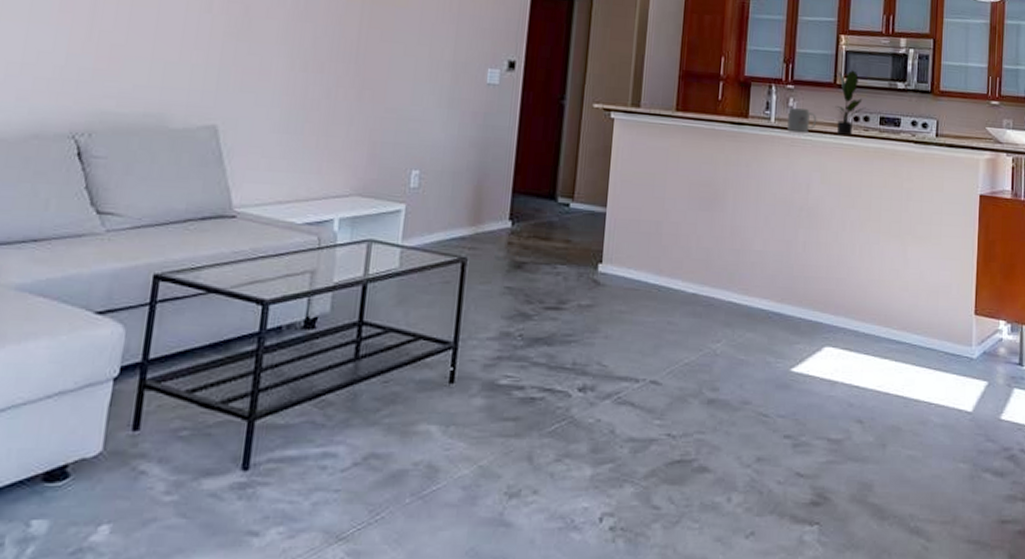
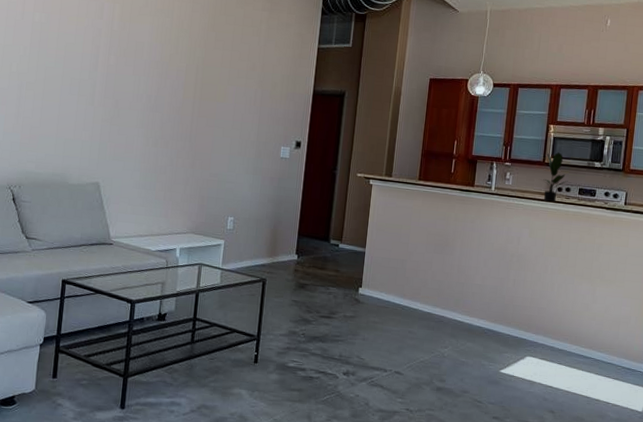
mug: present [787,108,817,133] -> none [504,180,528,199]

